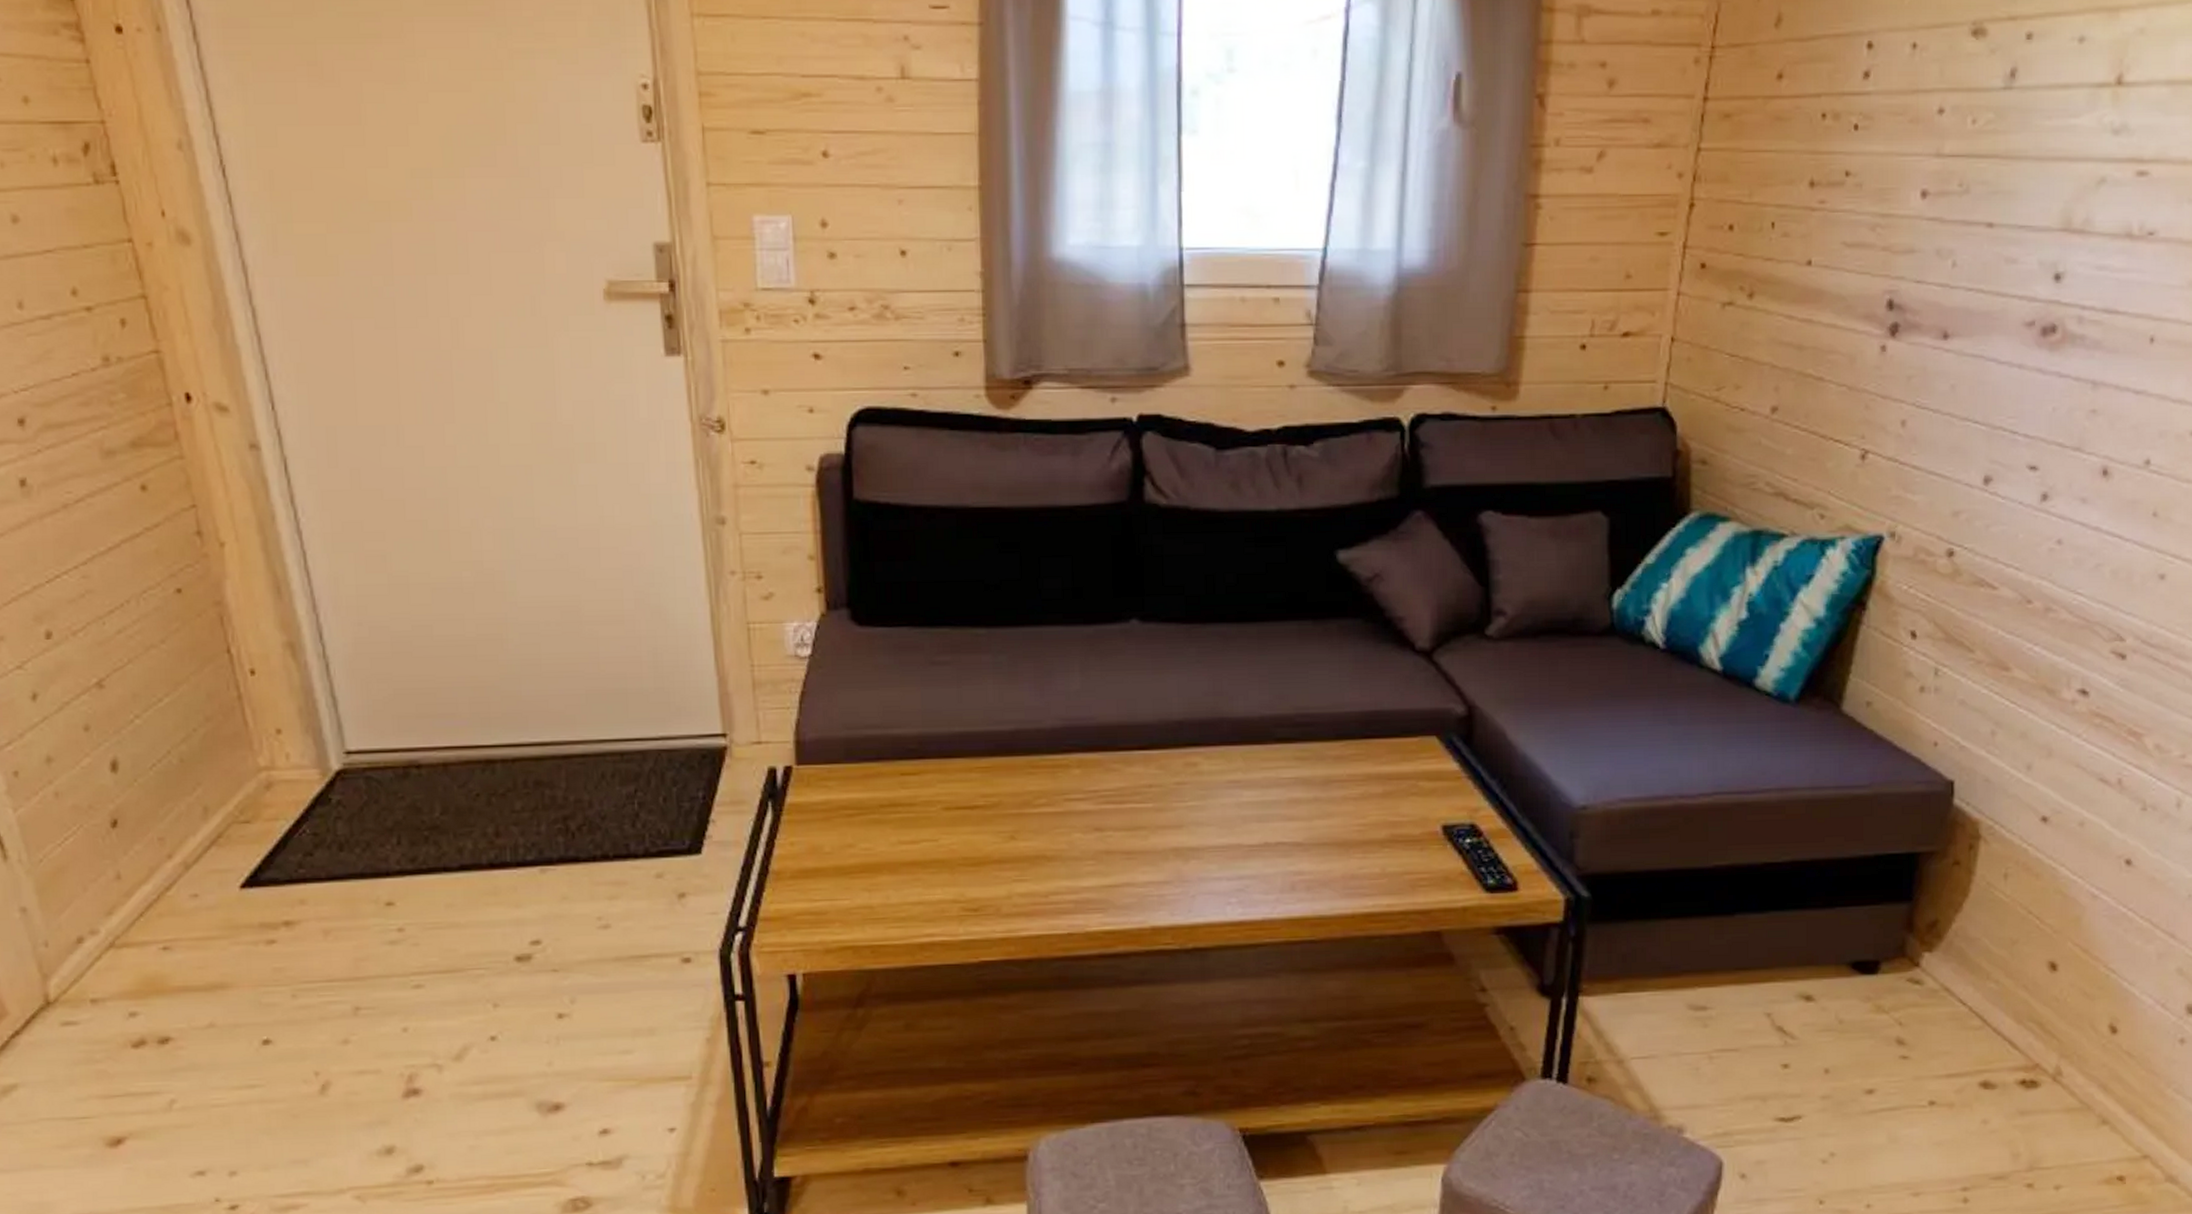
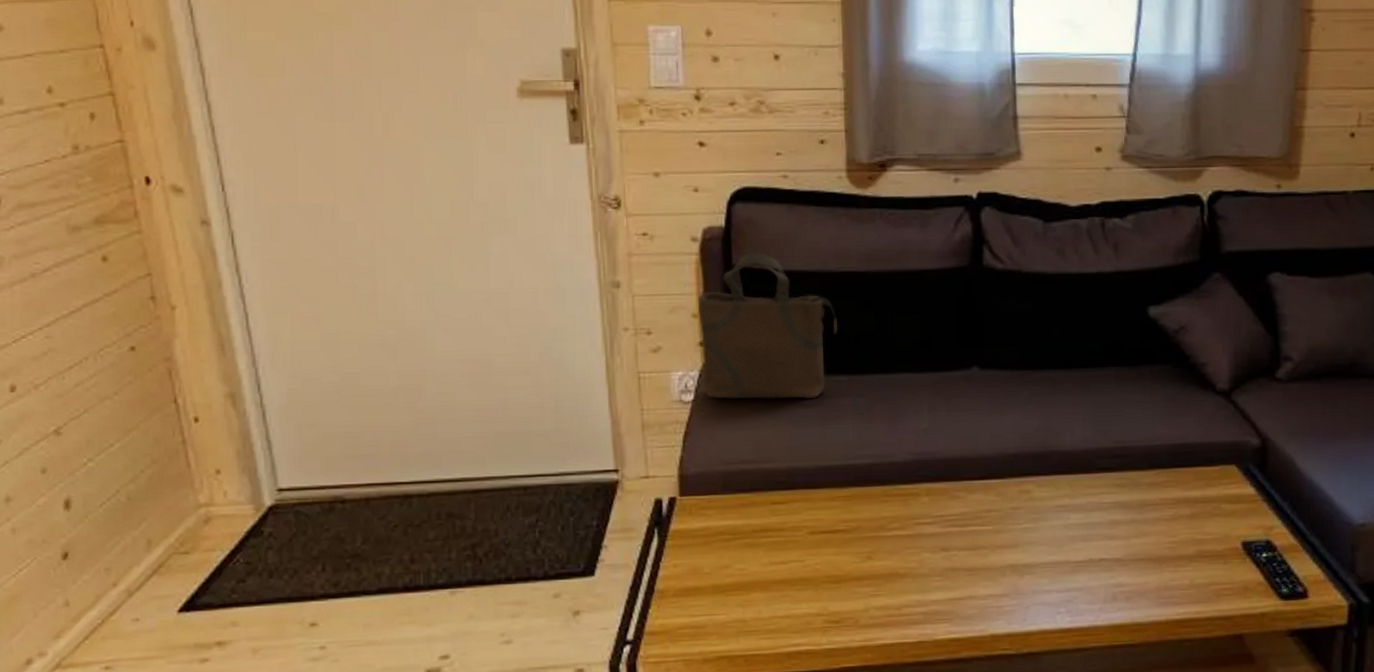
tote bag: none [814,484,975,655] -> present [697,252,837,400]

